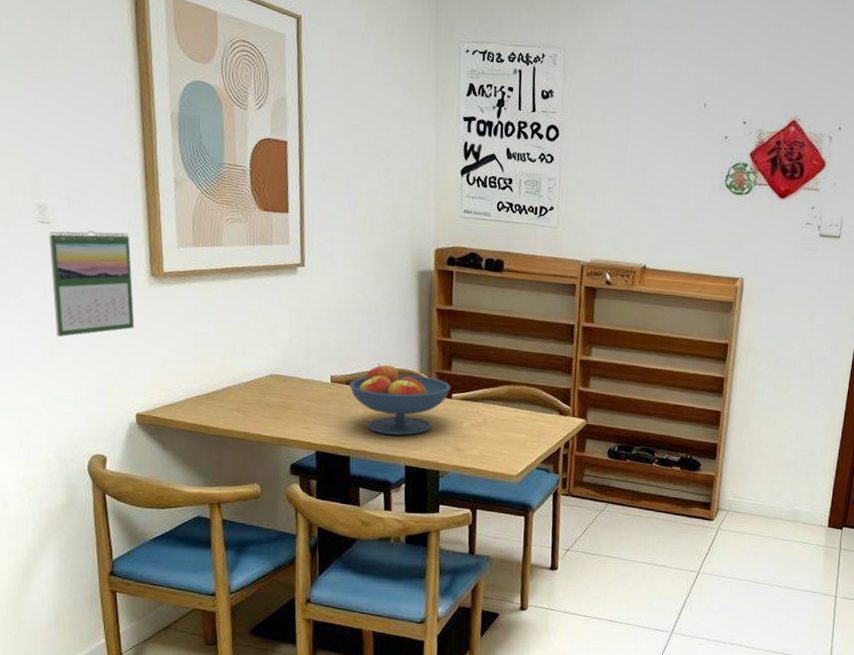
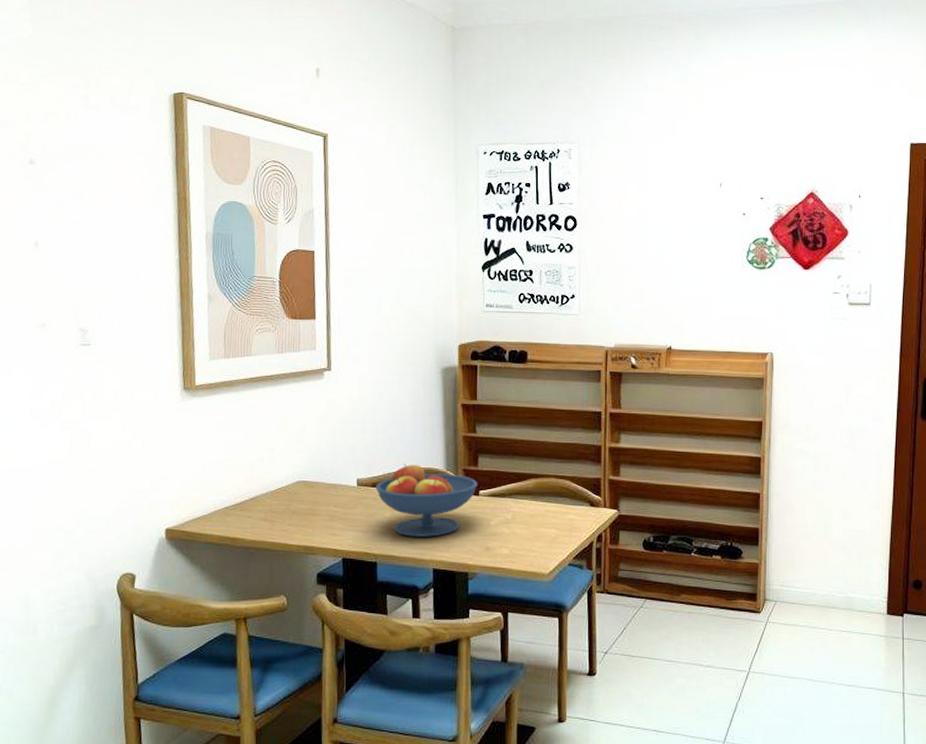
calendar: present [49,230,135,337] -> none [89,349,167,455]

